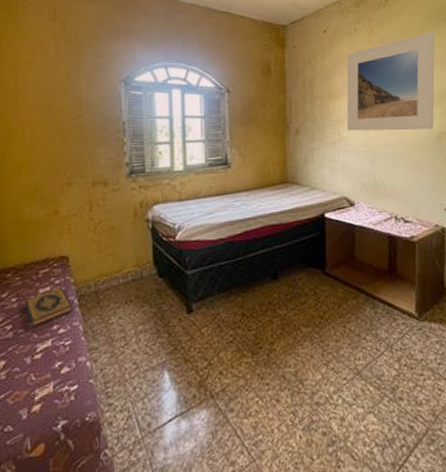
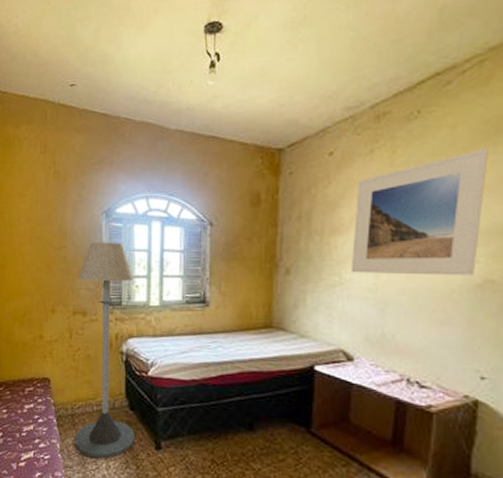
hardback book: present [24,286,72,327] -> none [12,405,51,438]
floor lamp: none [97,110,165,334] -> present [74,242,135,459]

